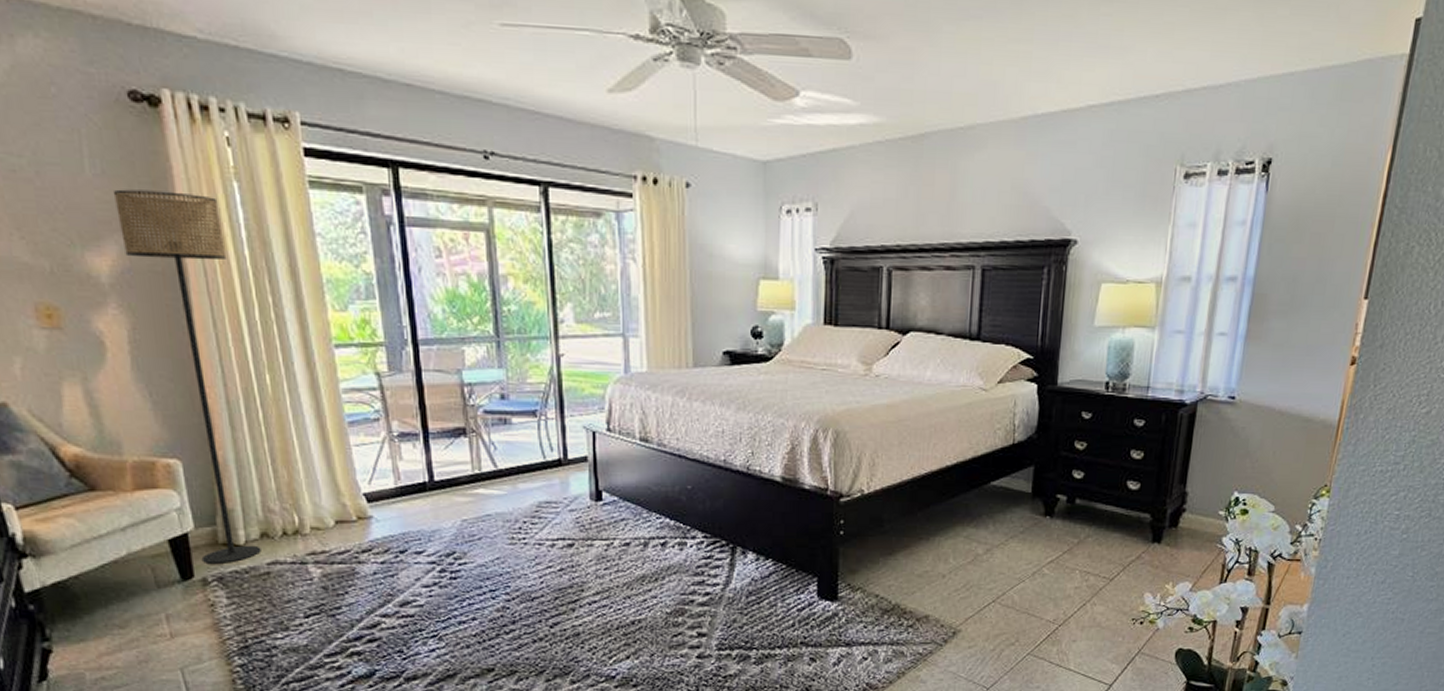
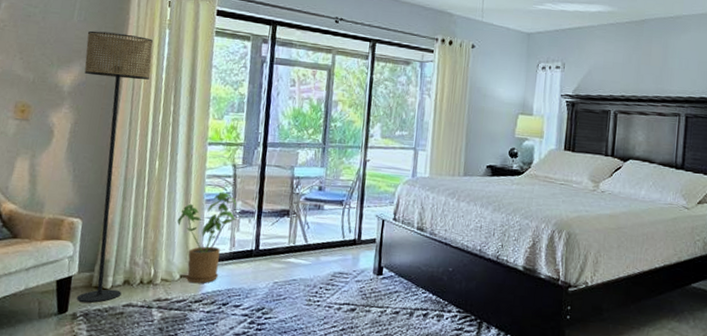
house plant: none [315,410,396,530] -> present [177,192,237,284]

